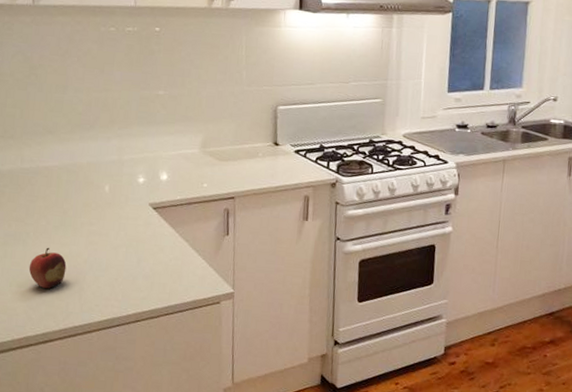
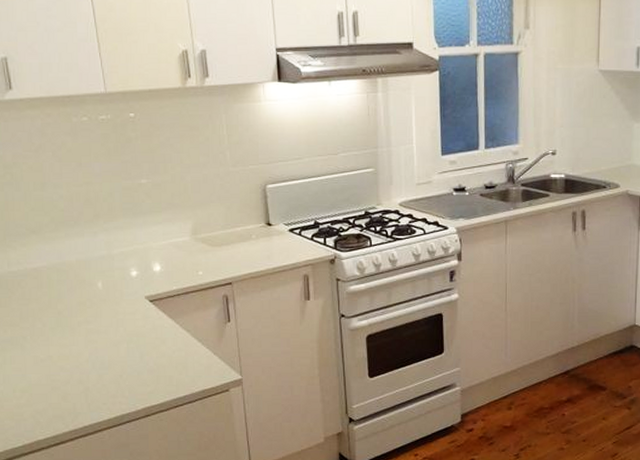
fruit: present [29,247,67,289] -> none [30,350,69,392]

